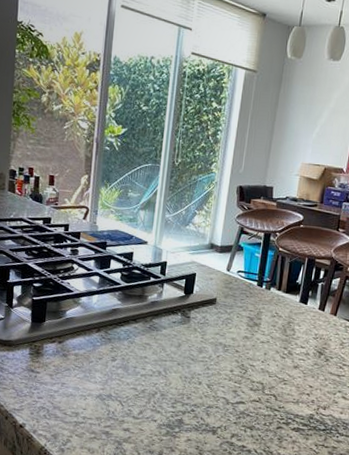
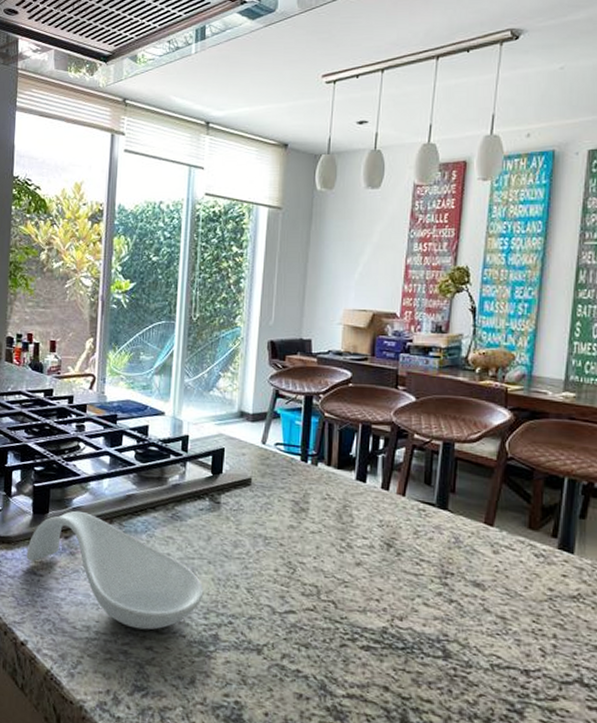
spoon rest: none [25,320,173,416] -> present [26,510,204,630]

